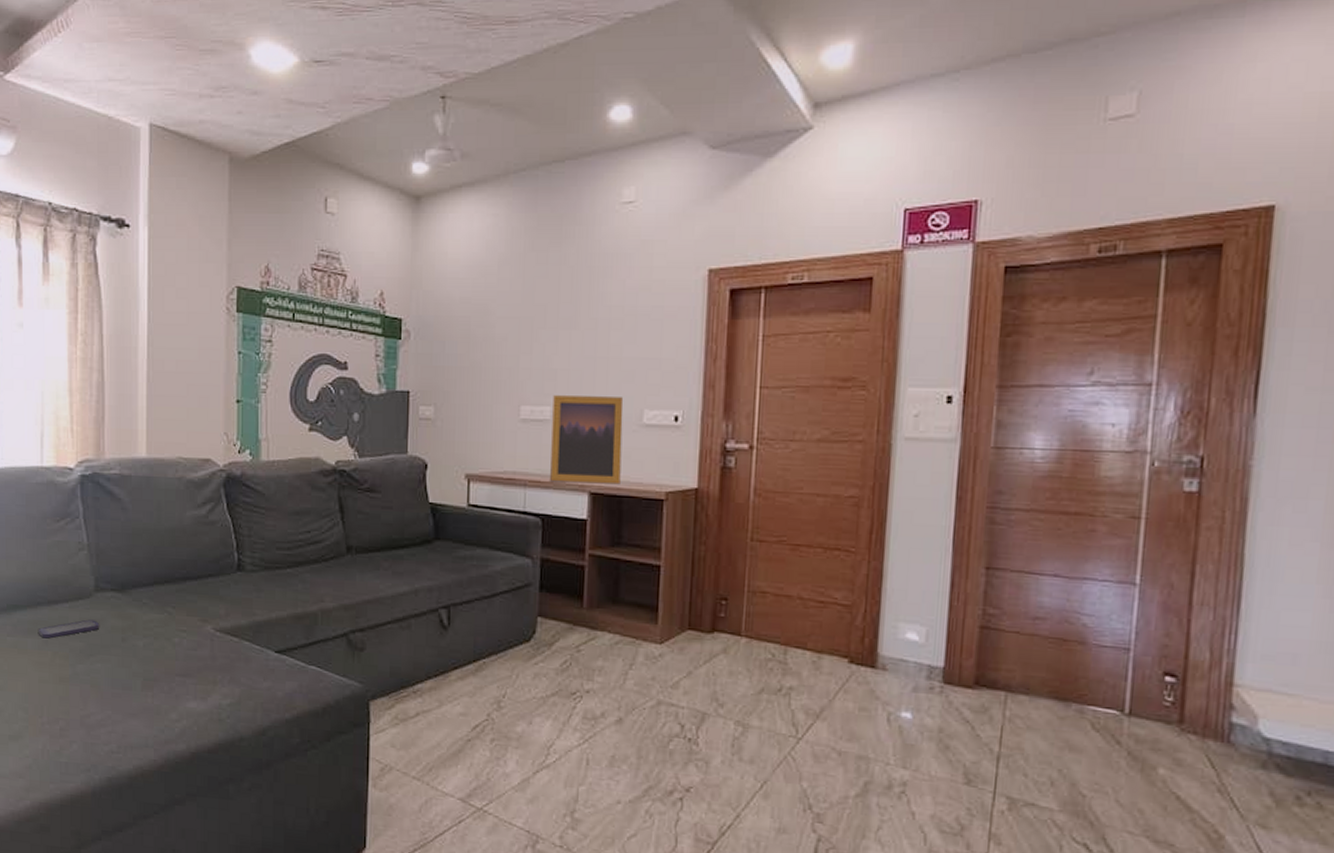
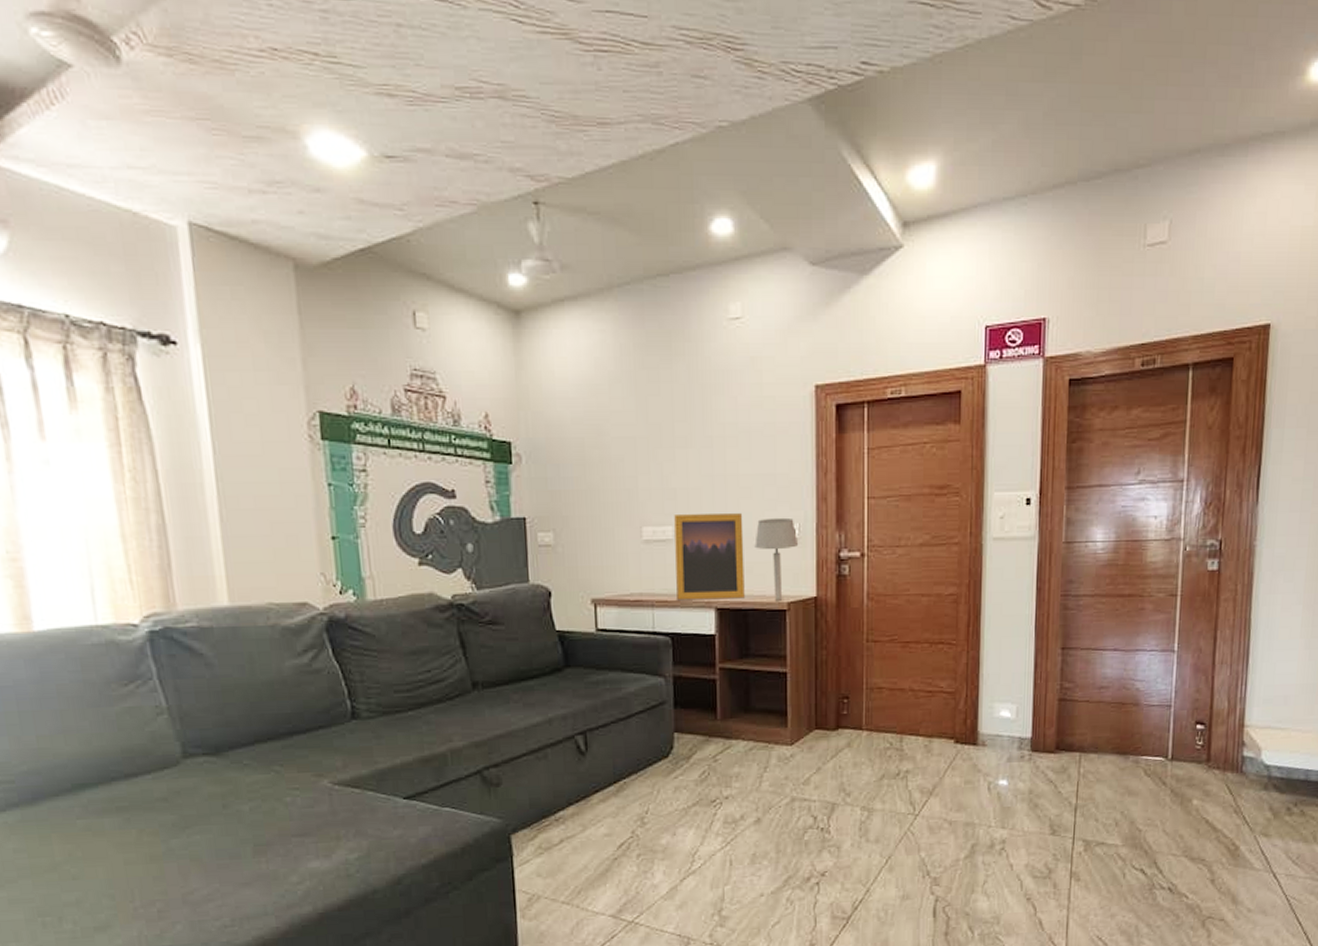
mobile phone: present [38,619,100,639] -> none [115,789,194,816]
table lamp: none [634,403,682,491] -> present [754,517,799,602]

